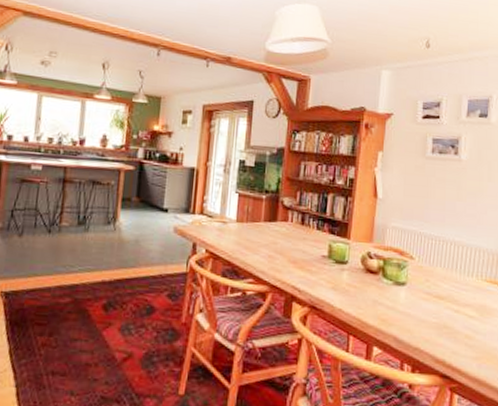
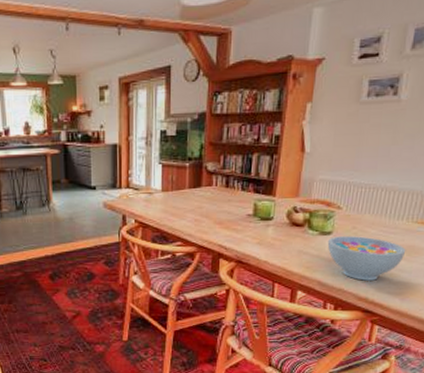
bowl: none [402,288,479,341] -> present [327,236,406,281]

